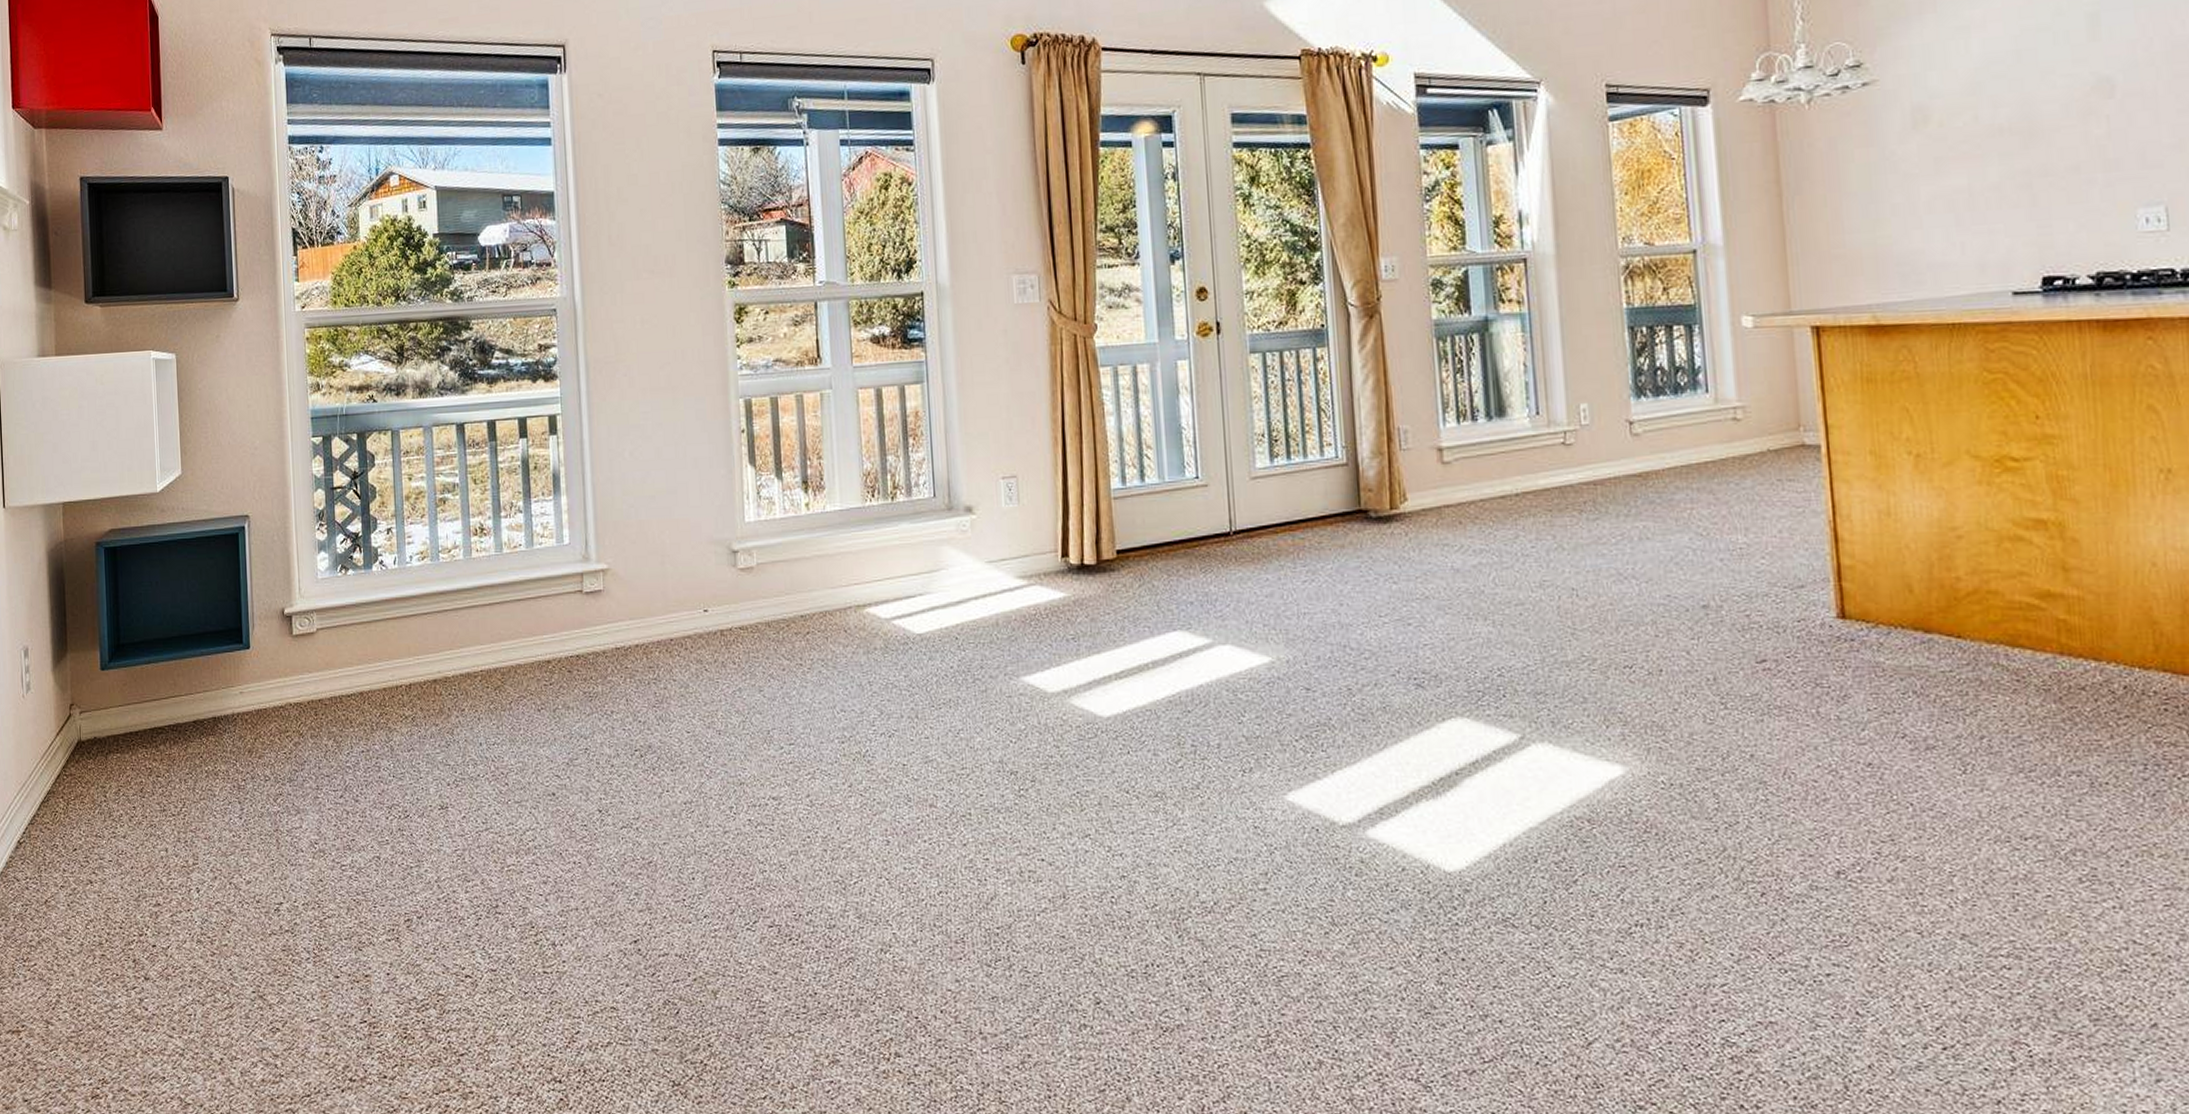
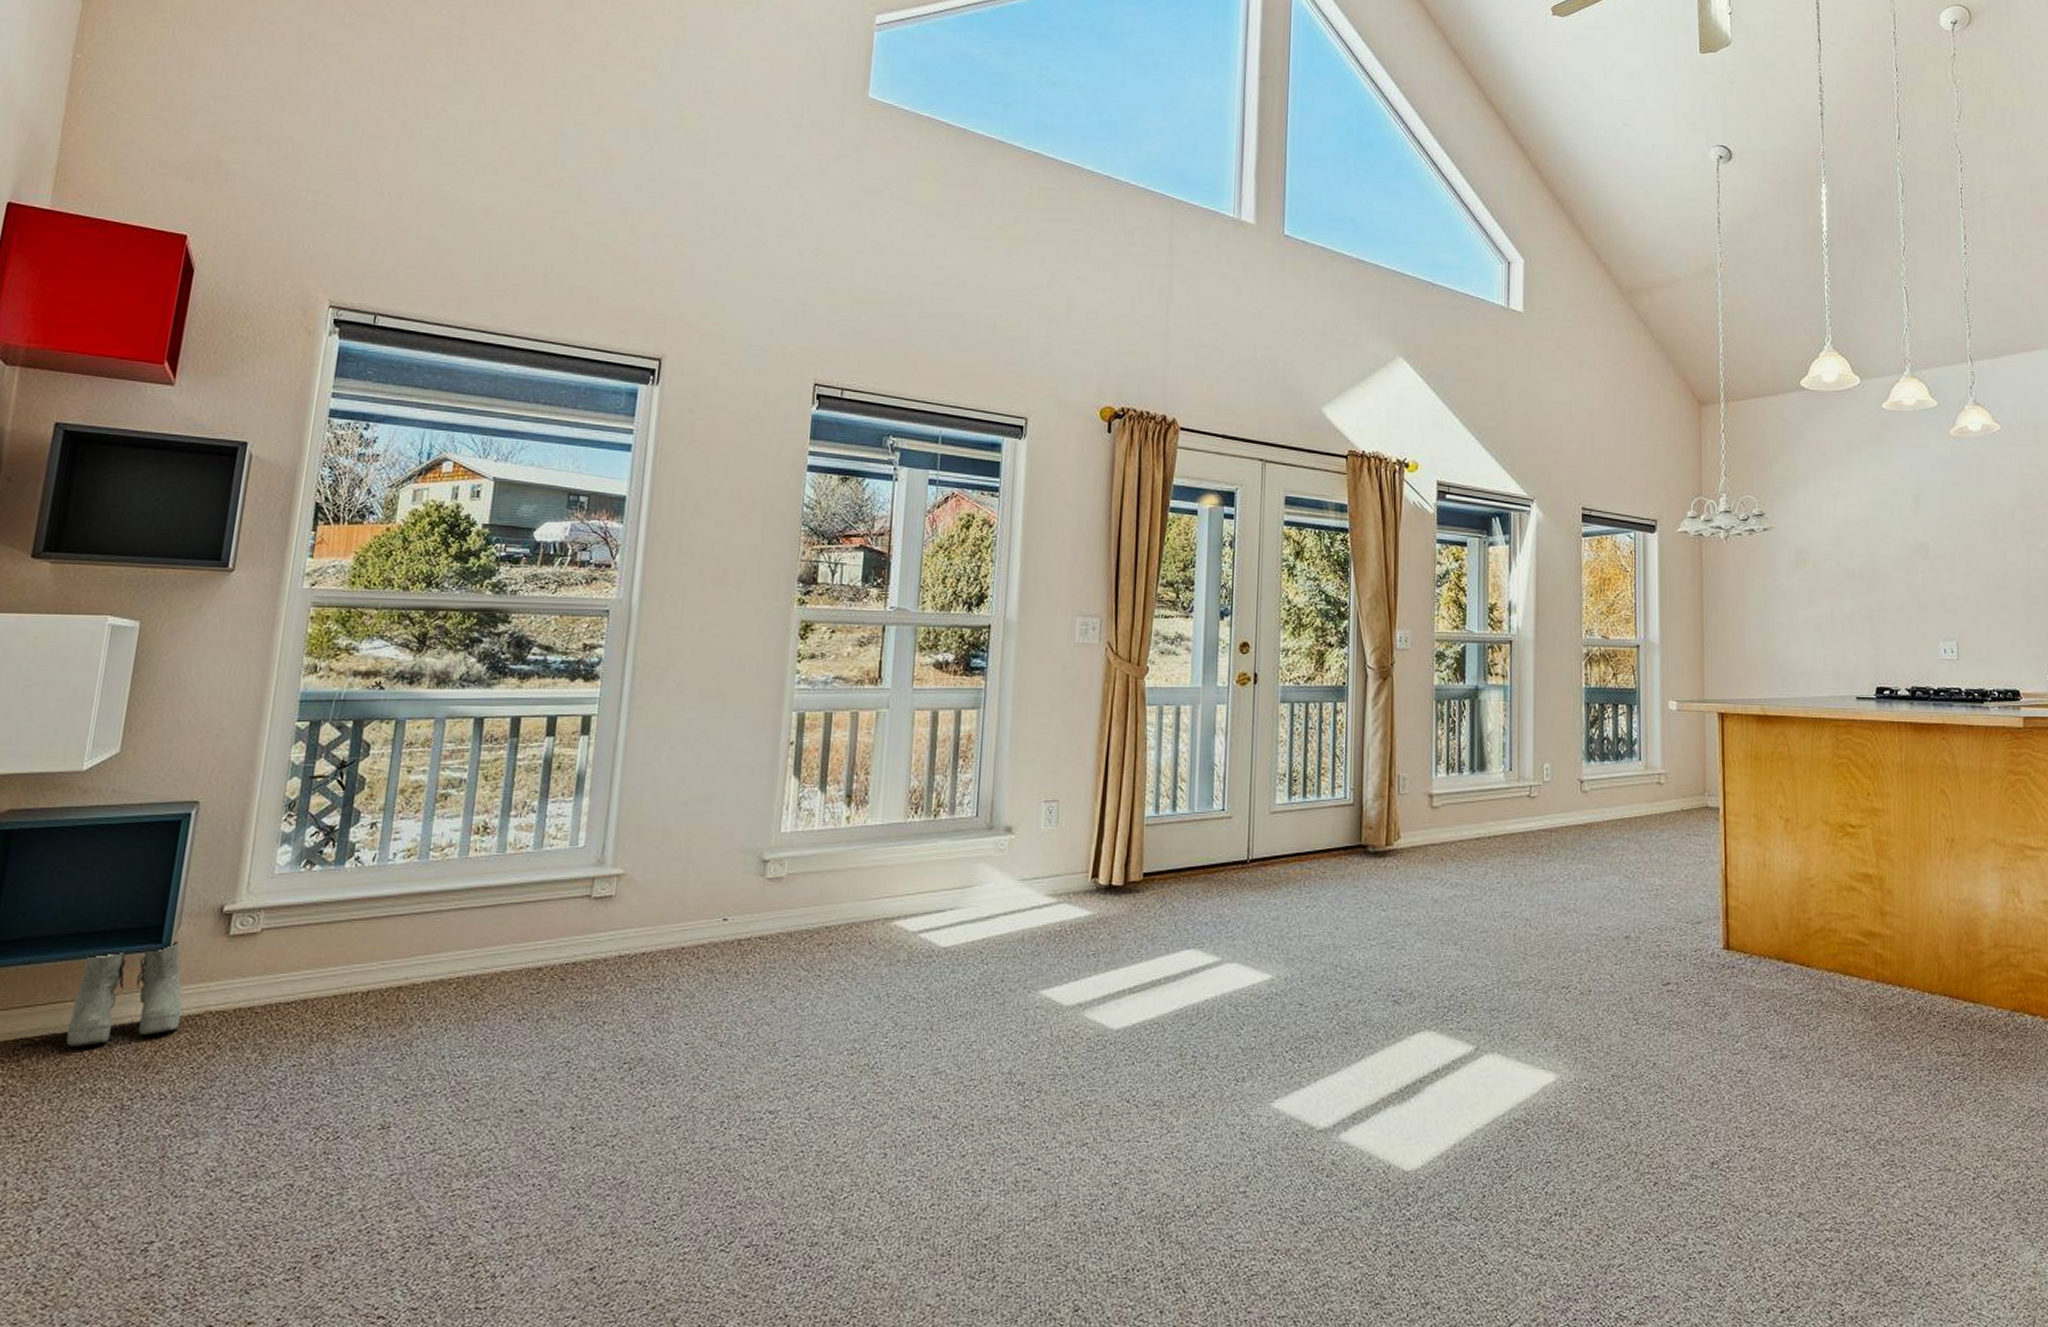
boots: none [187,641,269,734] -> present [66,940,183,1046]

